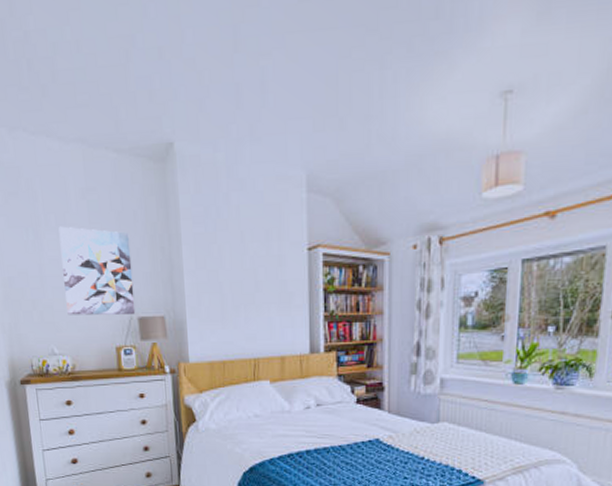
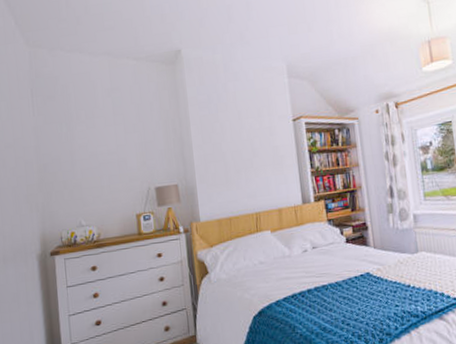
wall art: present [58,226,136,315] -> none [88,119,153,191]

